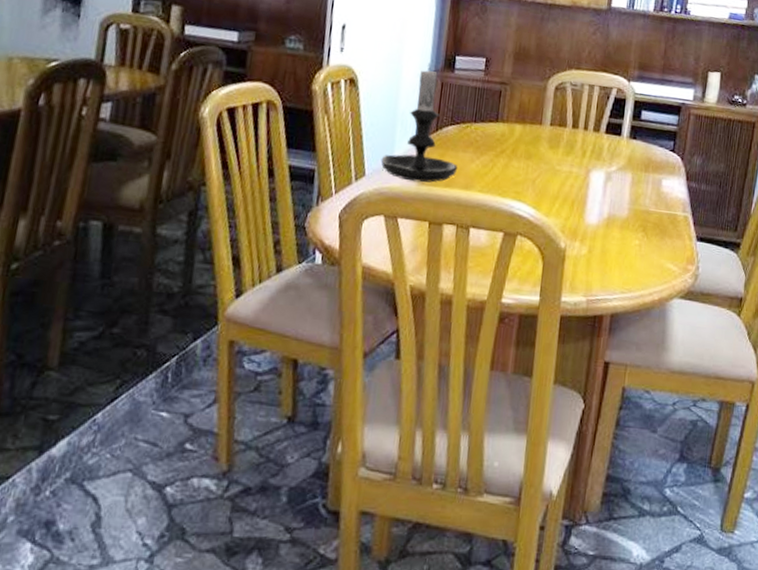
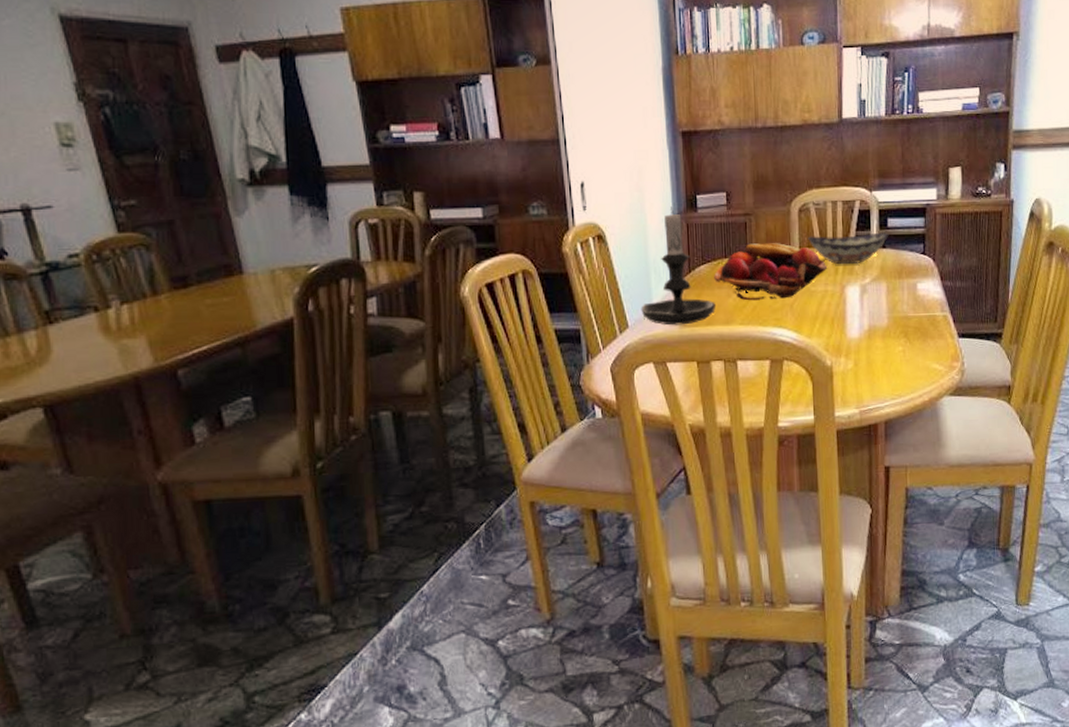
fruit basket: none [460,112,576,173] -> present [714,243,828,301]
decorative bowl: none [560,115,641,150] -> present [808,232,889,265]

